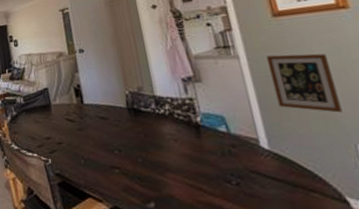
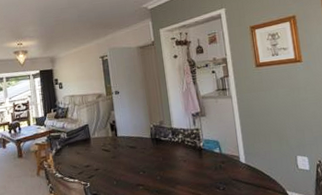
picture frame: present [265,53,342,113] -> none [249,94,291,135]

